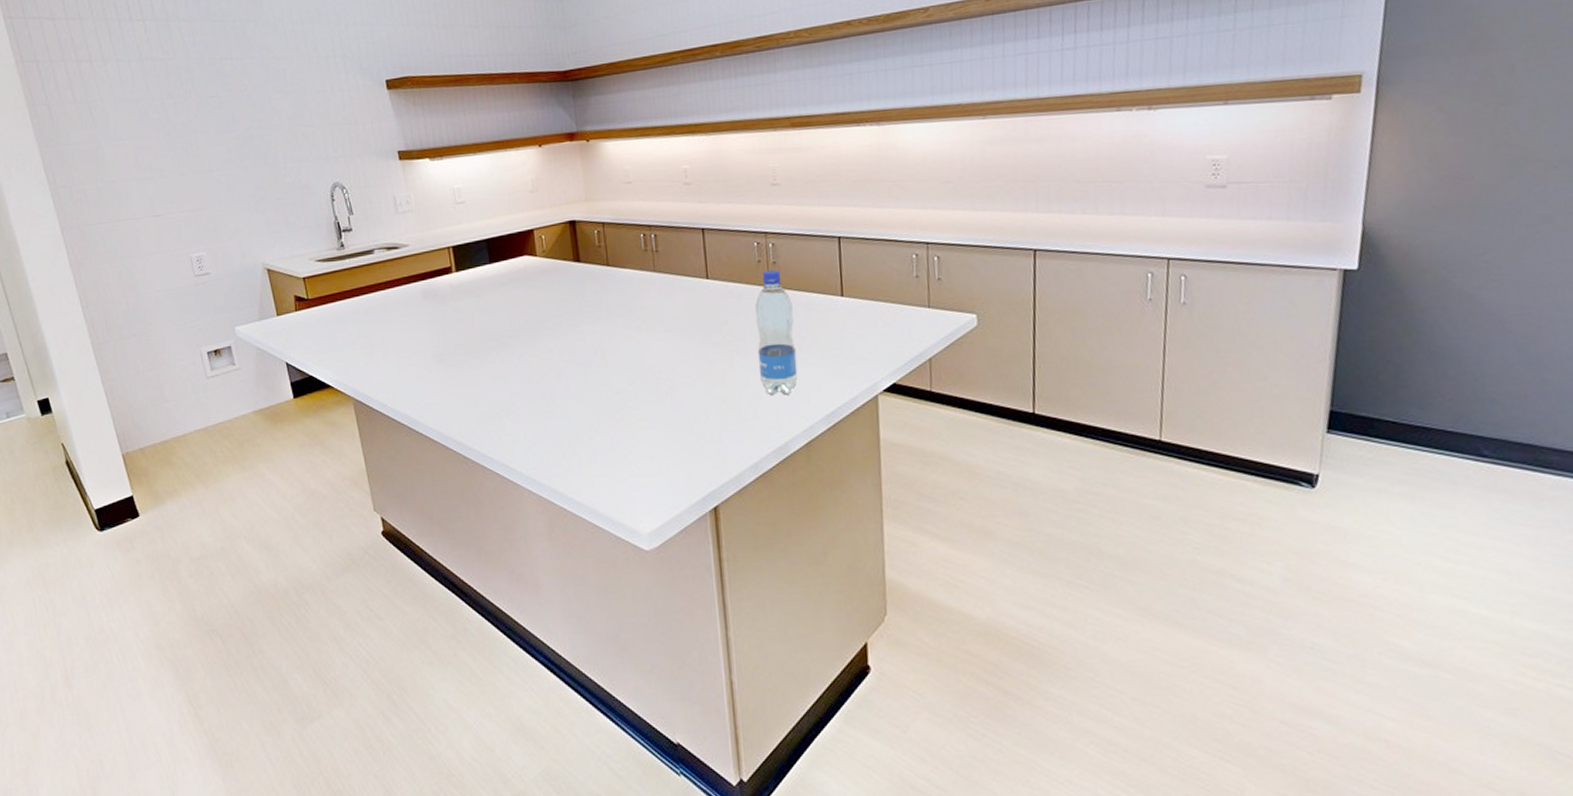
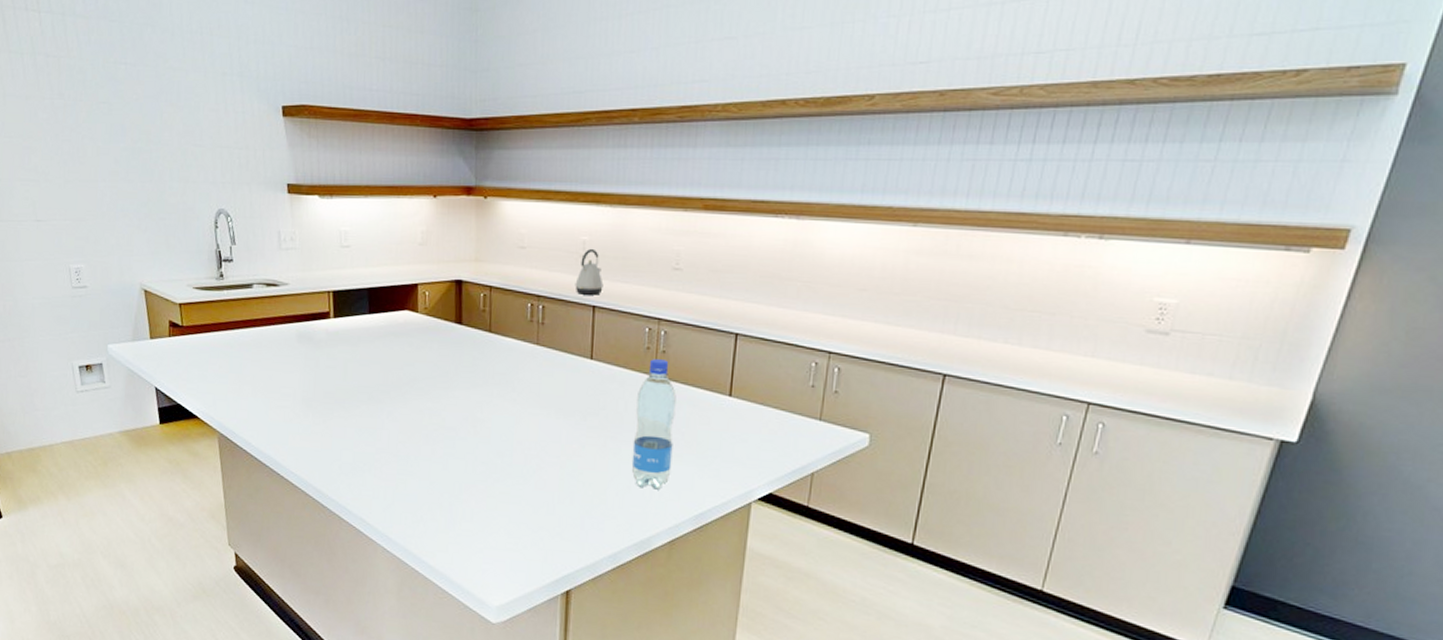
kettle: none [682,175,709,219] -> present [575,248,604,295]

